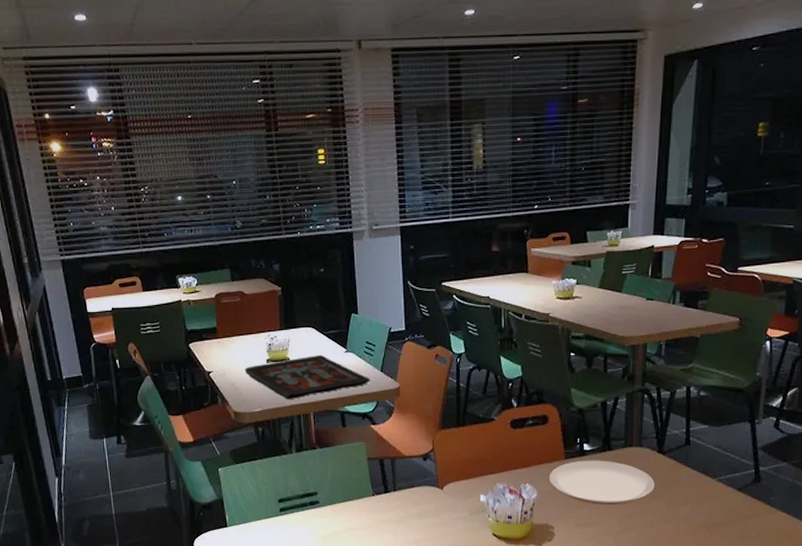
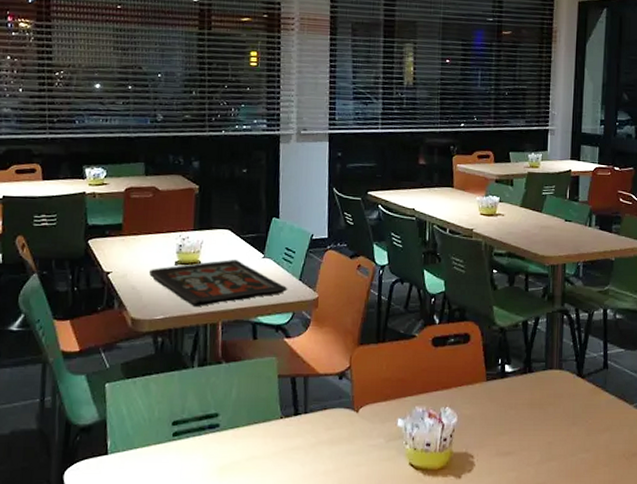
plate: present [549,460,655,504] -> none [469,382,575,431]

